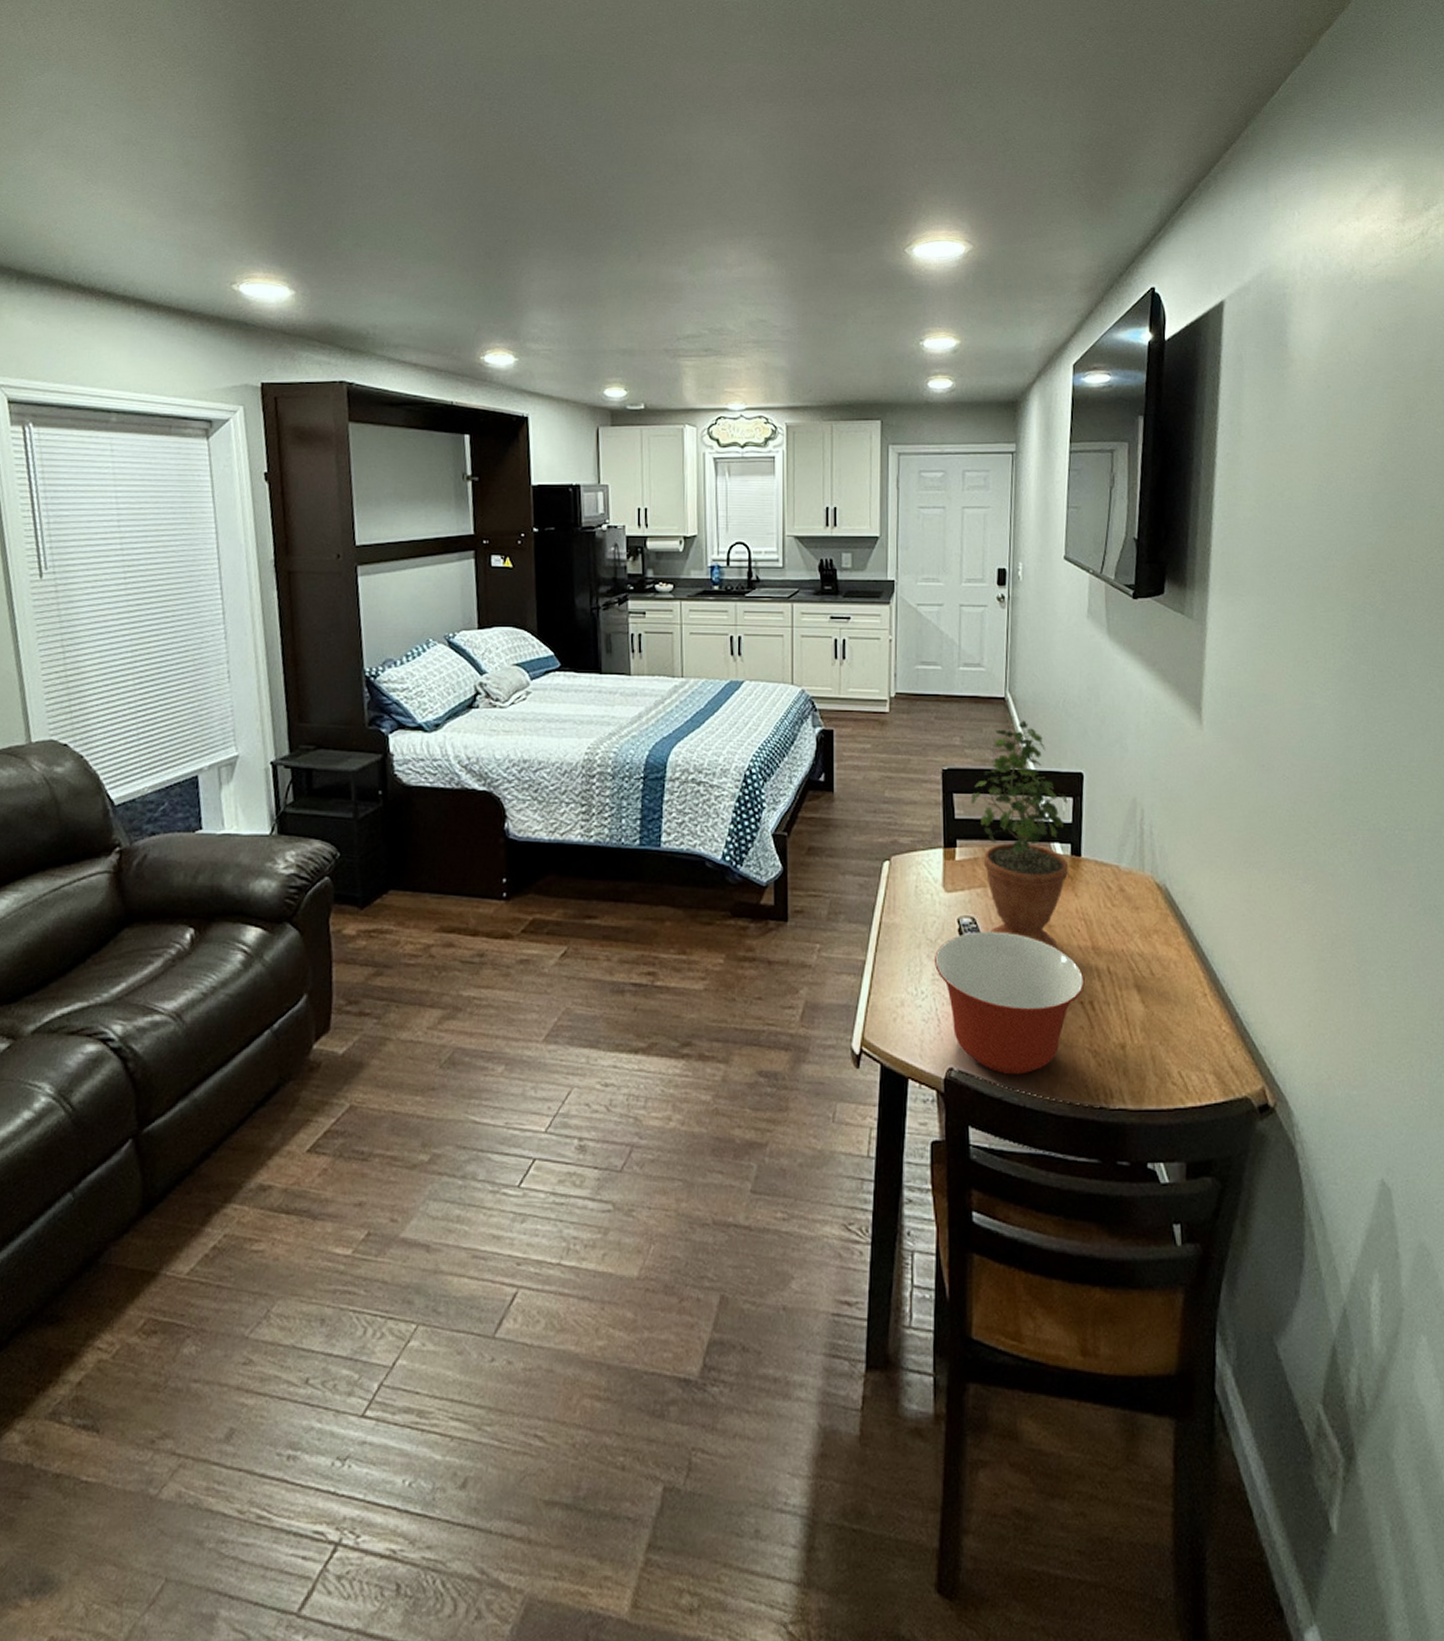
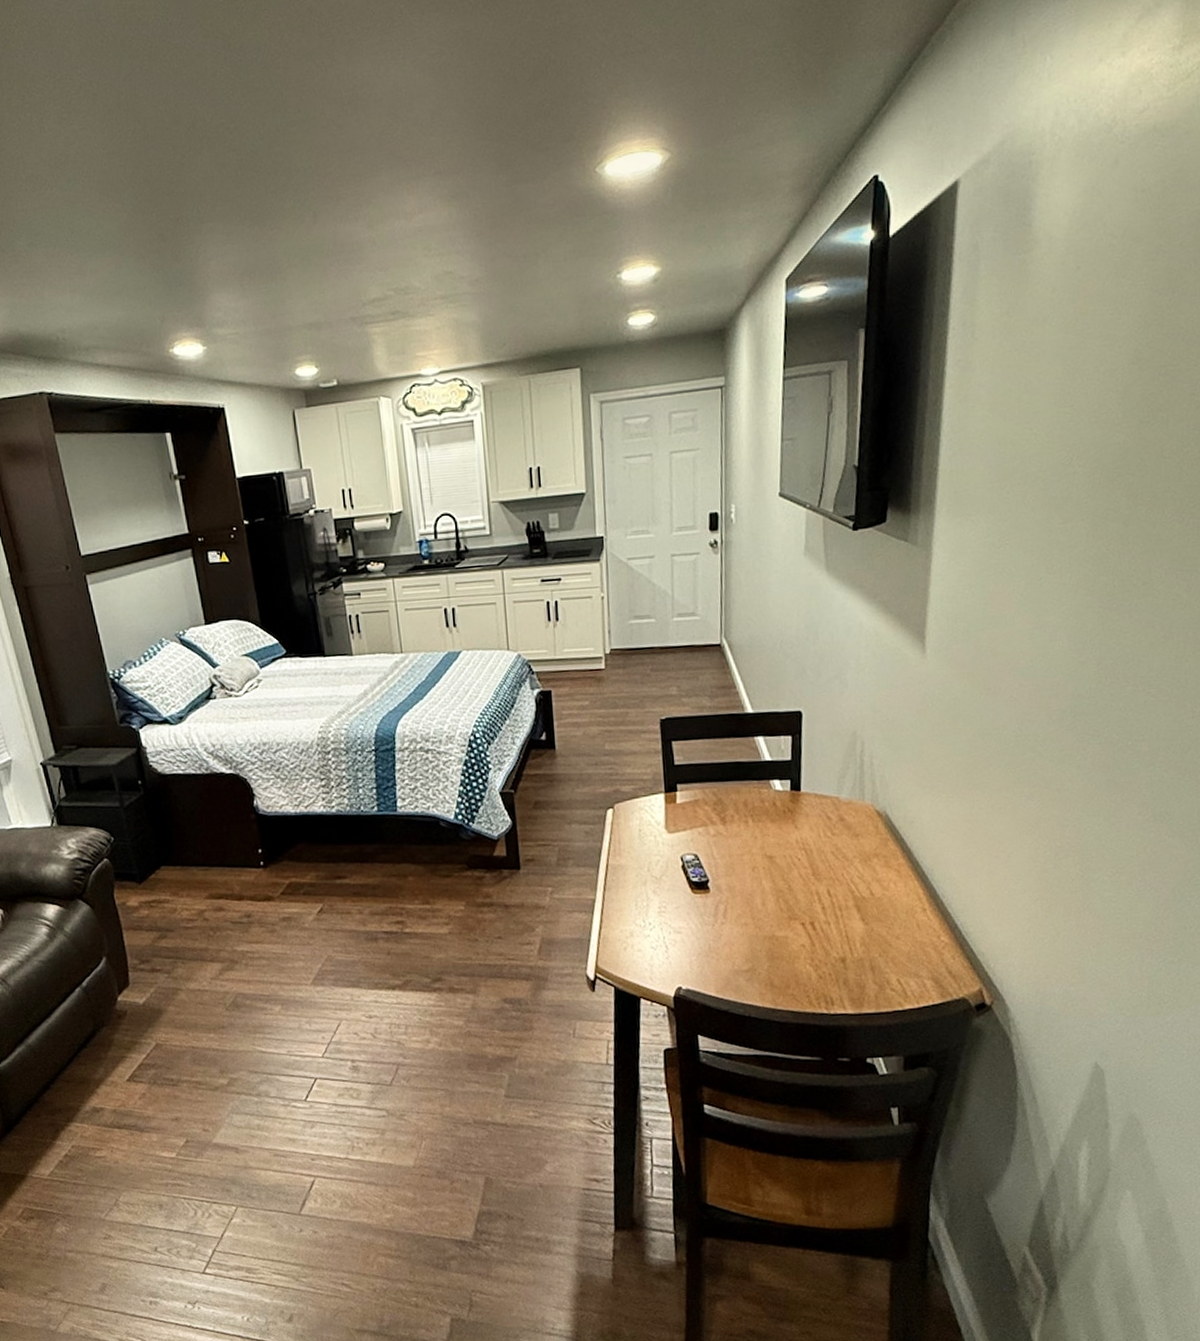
mixing bowl: present [934,931,1085,1075] -> none [659,865,806,990]
potted plant: present [970,717,1069,949] -> none [689,662,789,878]

